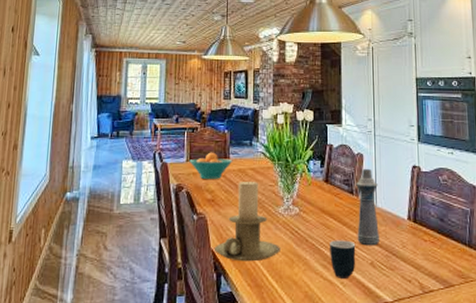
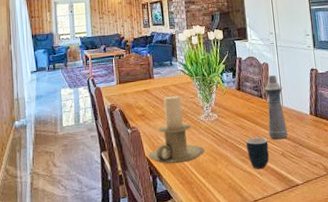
fruit bowl: present [189,152,233,179] -> none [119,74,157,98]

